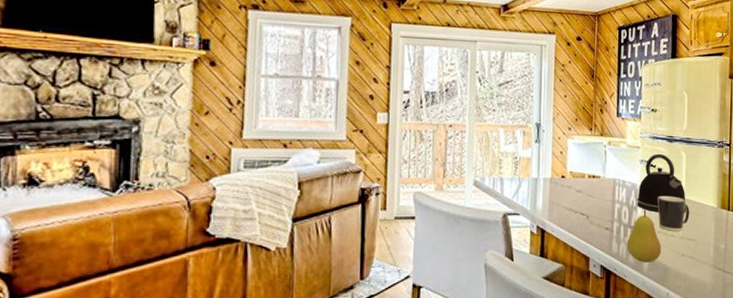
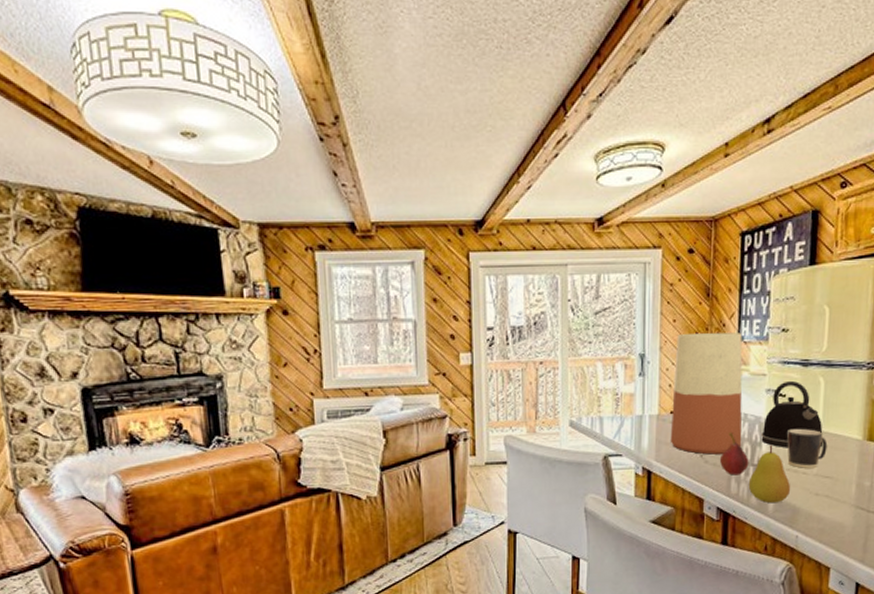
vase: none [562,108,621,216] -> present [671,332,743,455]
fruit: none [602,197,627,236] -> present [719,432,749,476]

